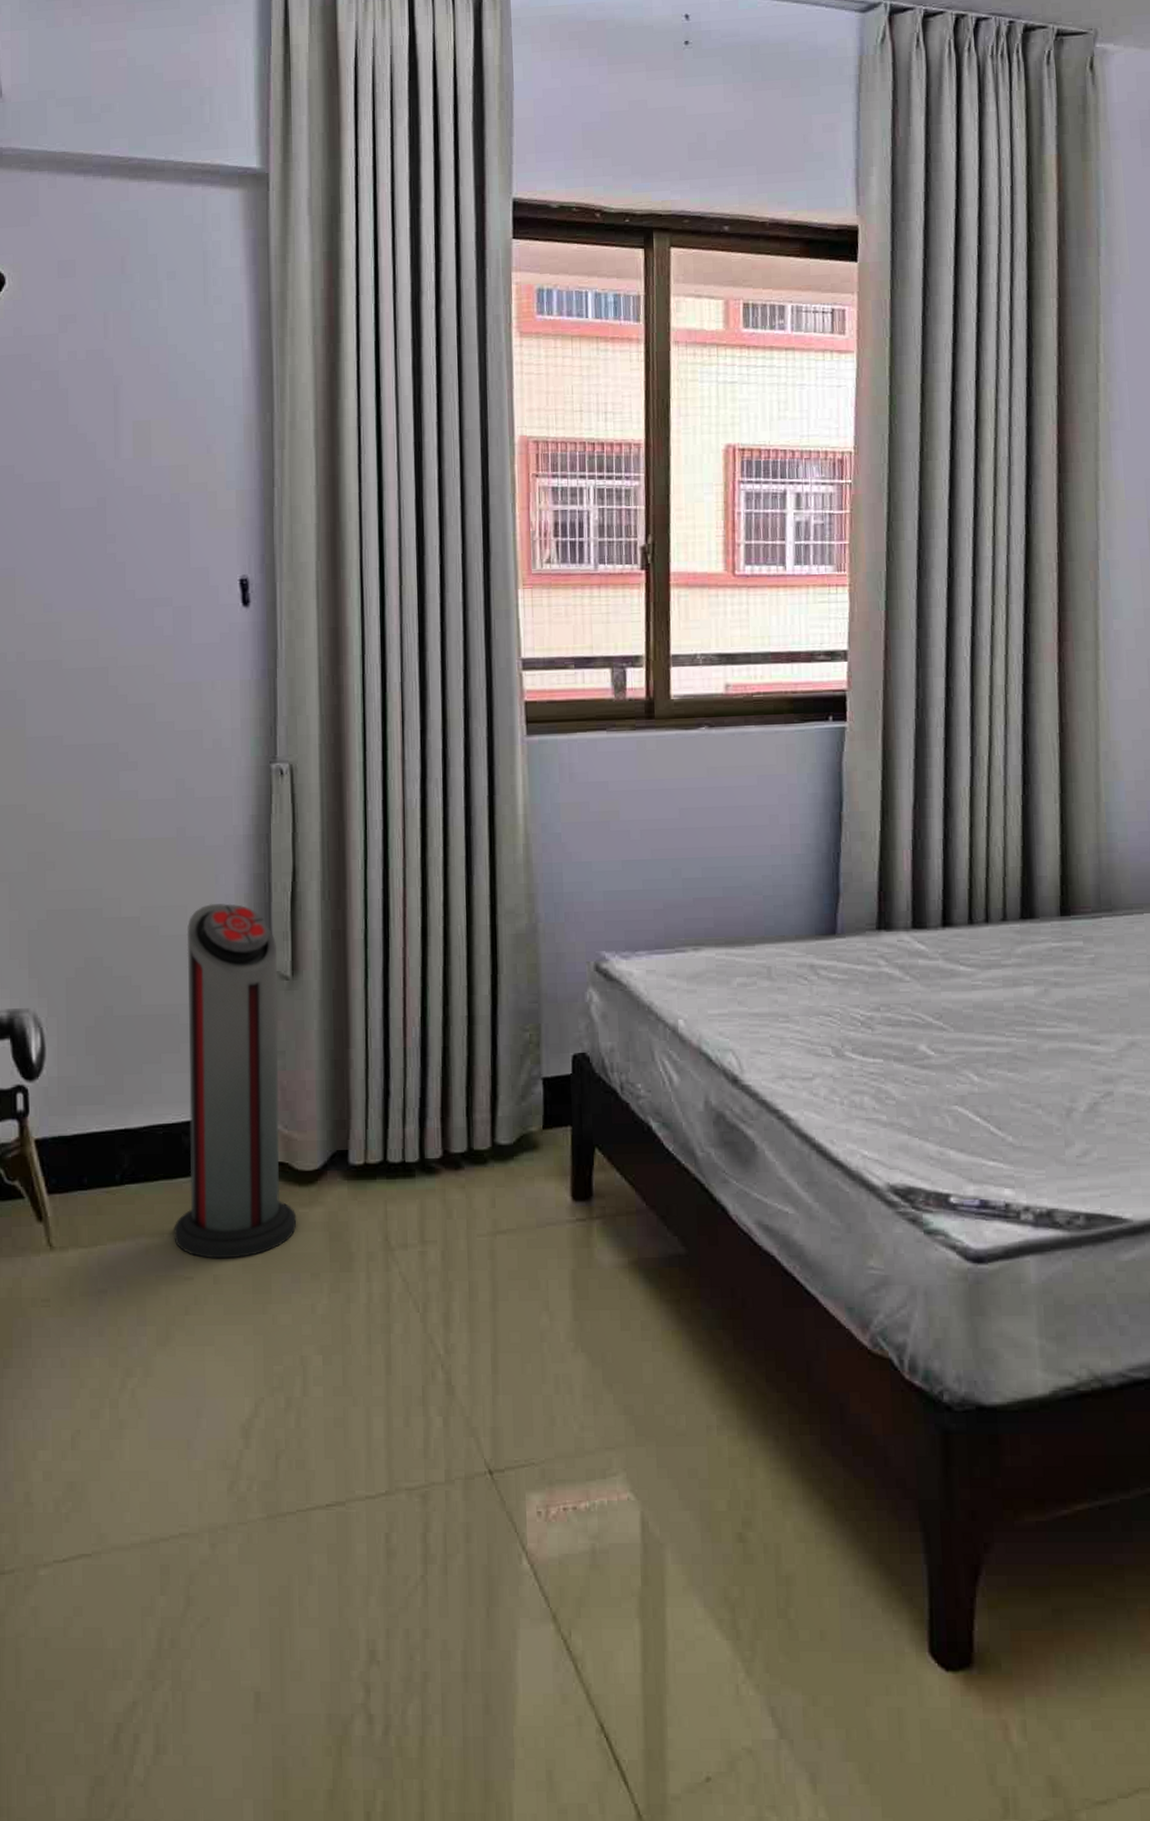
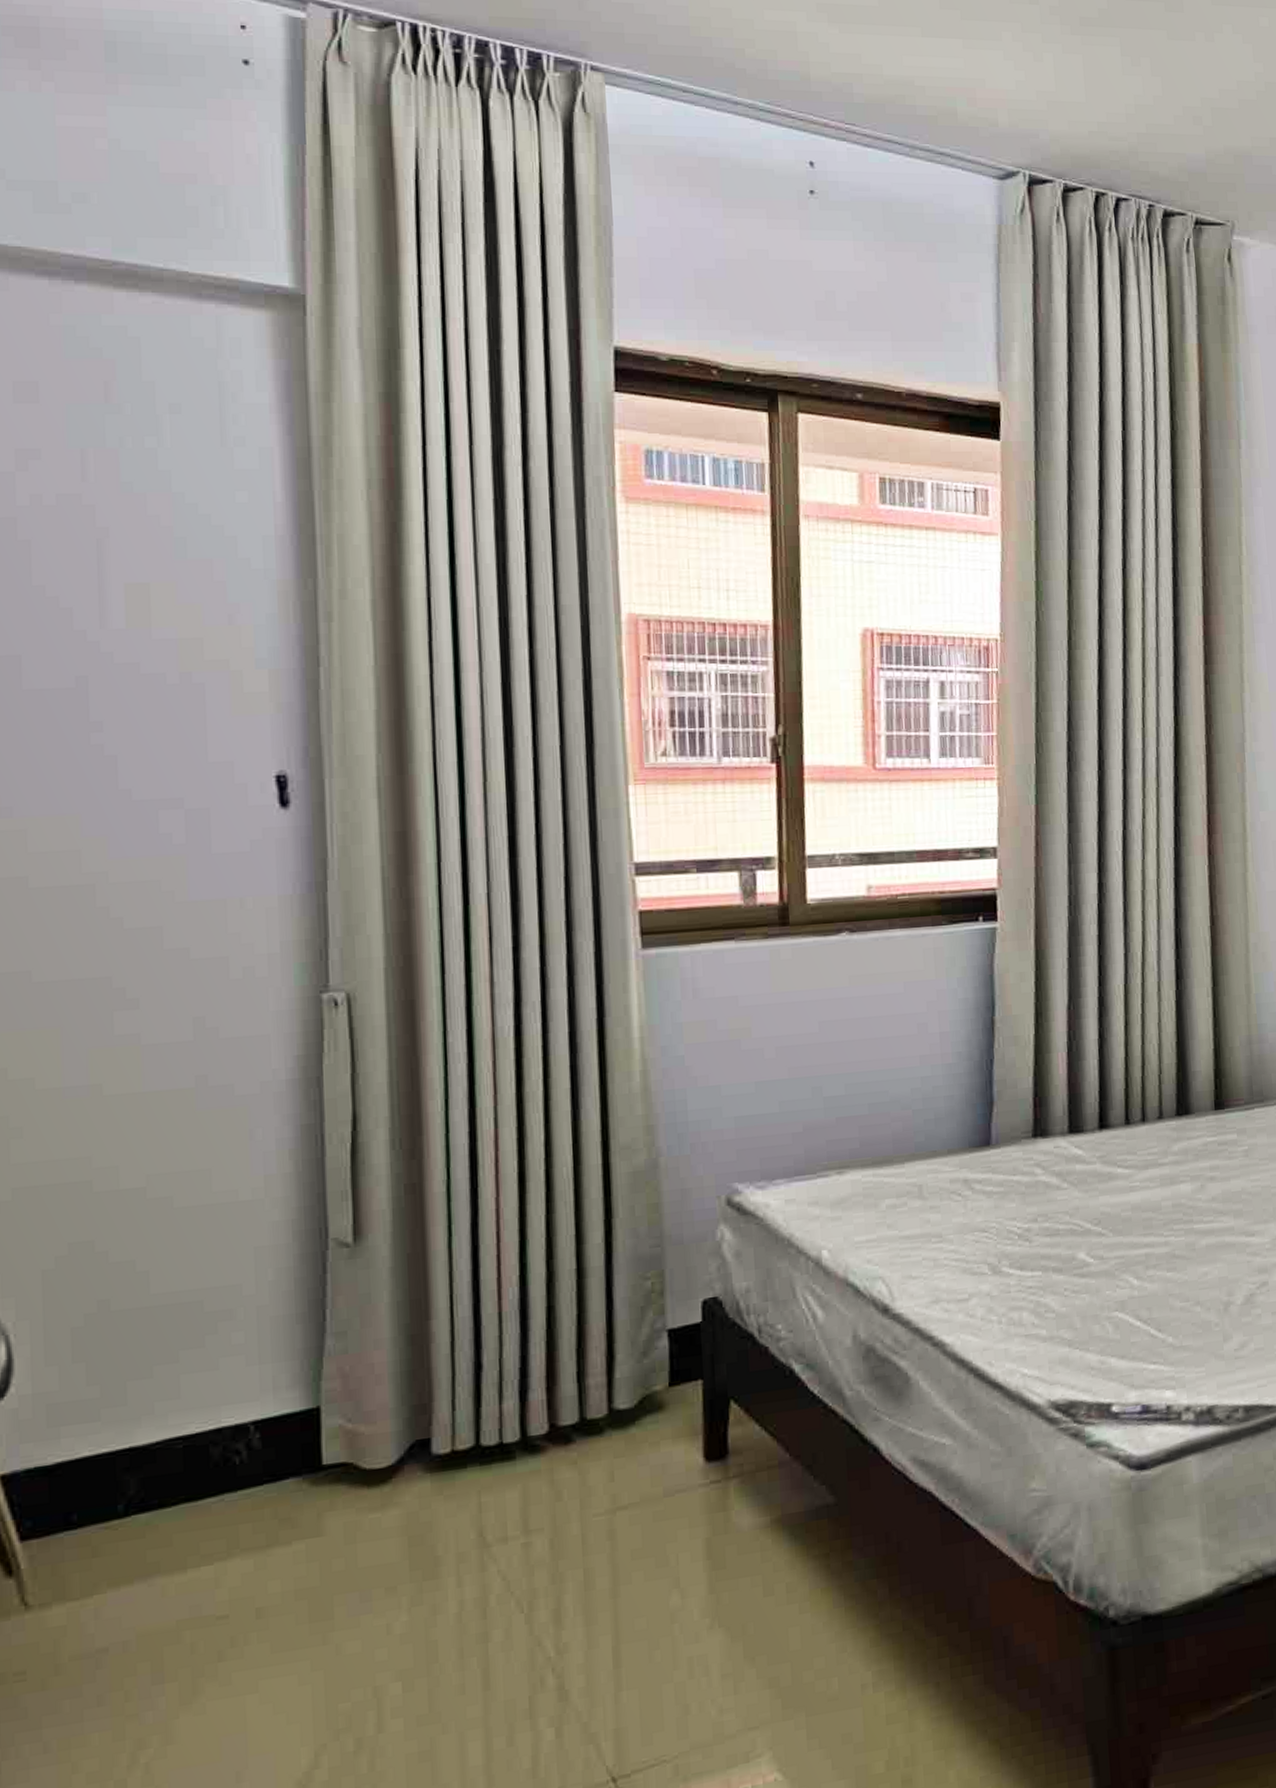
air purifier: present [174,903,297,1259] -> none [200,1162,366,1590]

